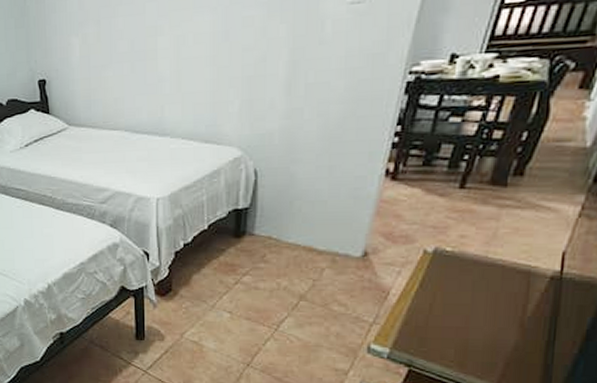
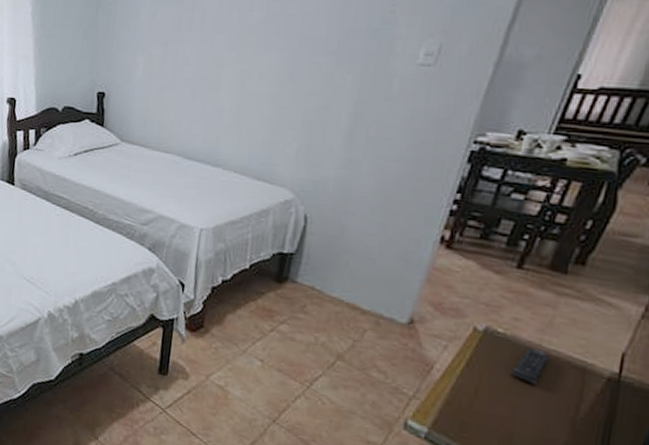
remote control: none [461,261,497,293] -> present [511,347,550,385]

